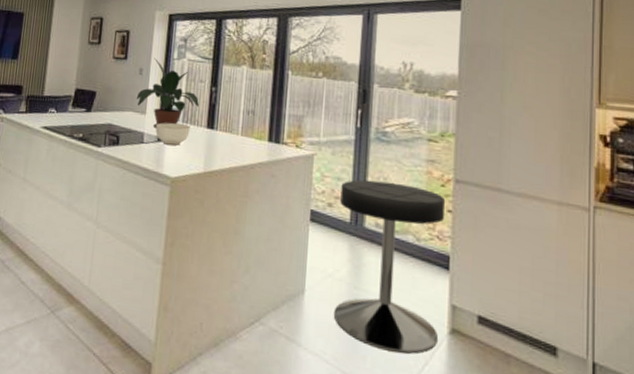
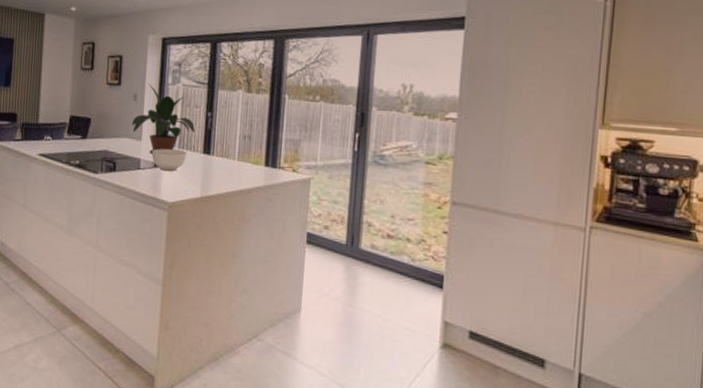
bar stool: present [333,180,445,354] -> none [329,203,441,367]

